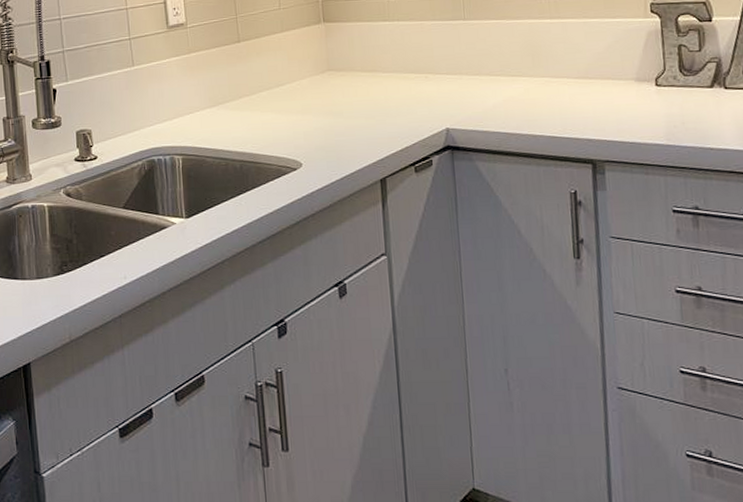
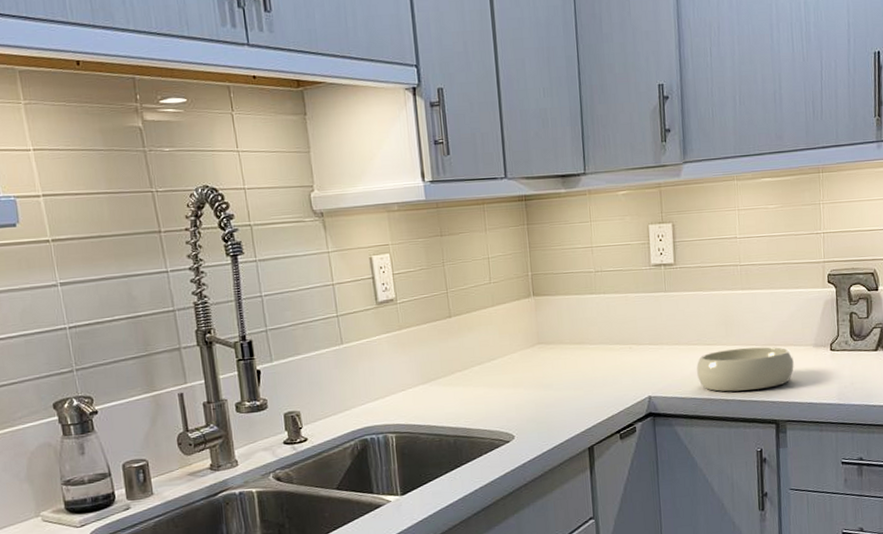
bowl: none [500,79,613,127] -> present [697,346,794,392]

